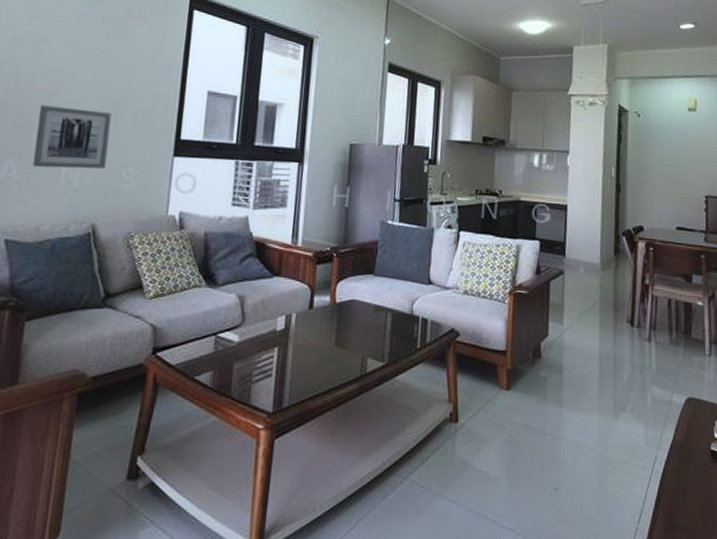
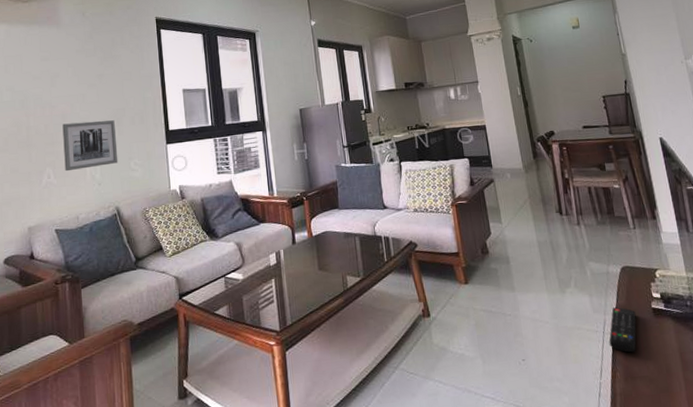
remote control: none [655,443,692,498] -> present [609,307,636,353]

